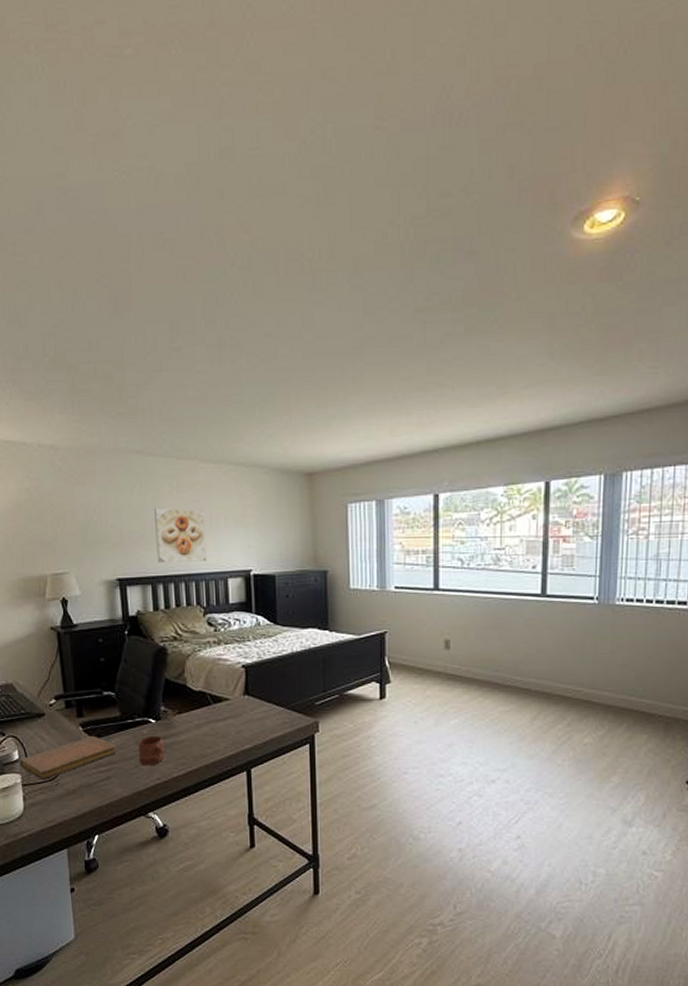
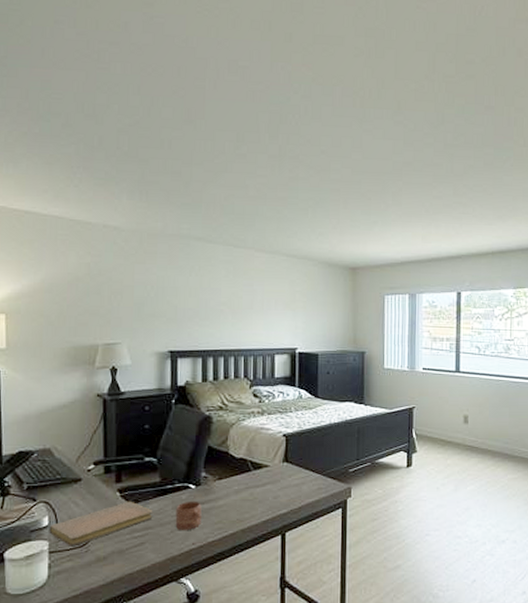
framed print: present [154,508,207,562] -> none [209,289,257,339]

